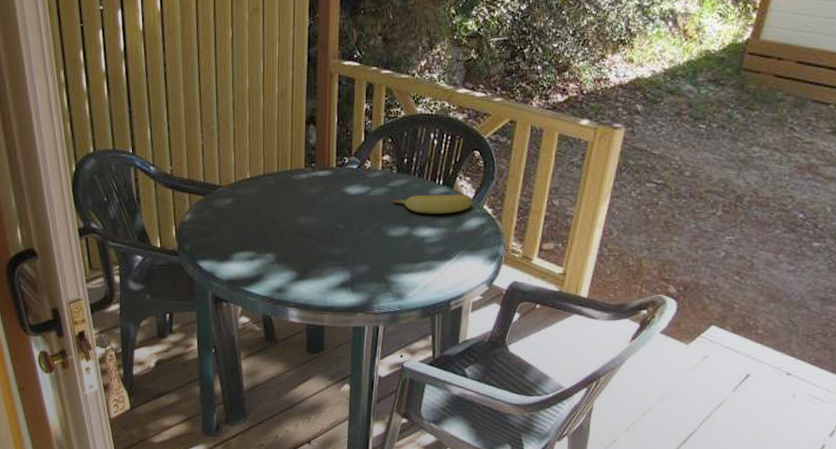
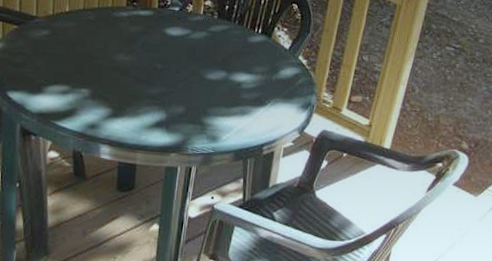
banana: present [393,194,473,214] -> none [212,41,289,62]

